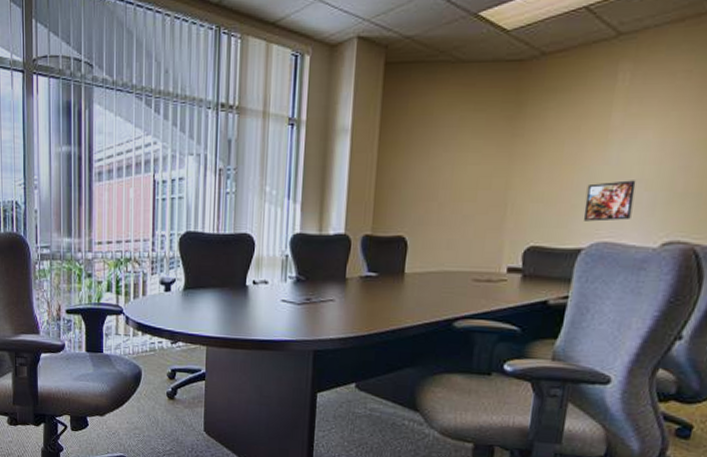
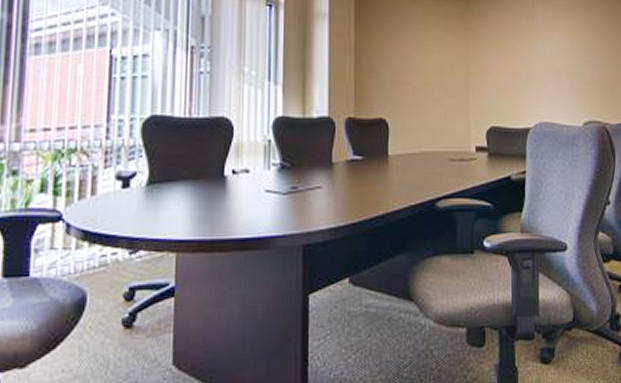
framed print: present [583,180,637,222] -> none [526,70,560,105]

